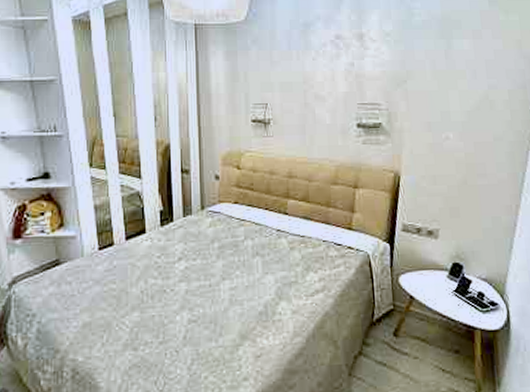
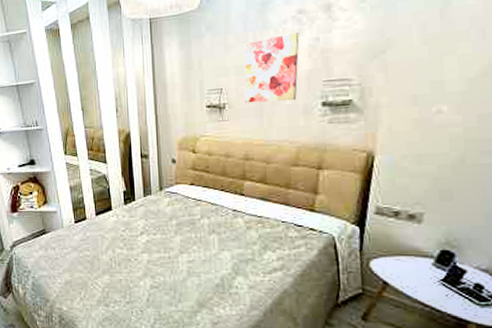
wall art: none [288,55,337,120] -> present [244,32,300,104]

